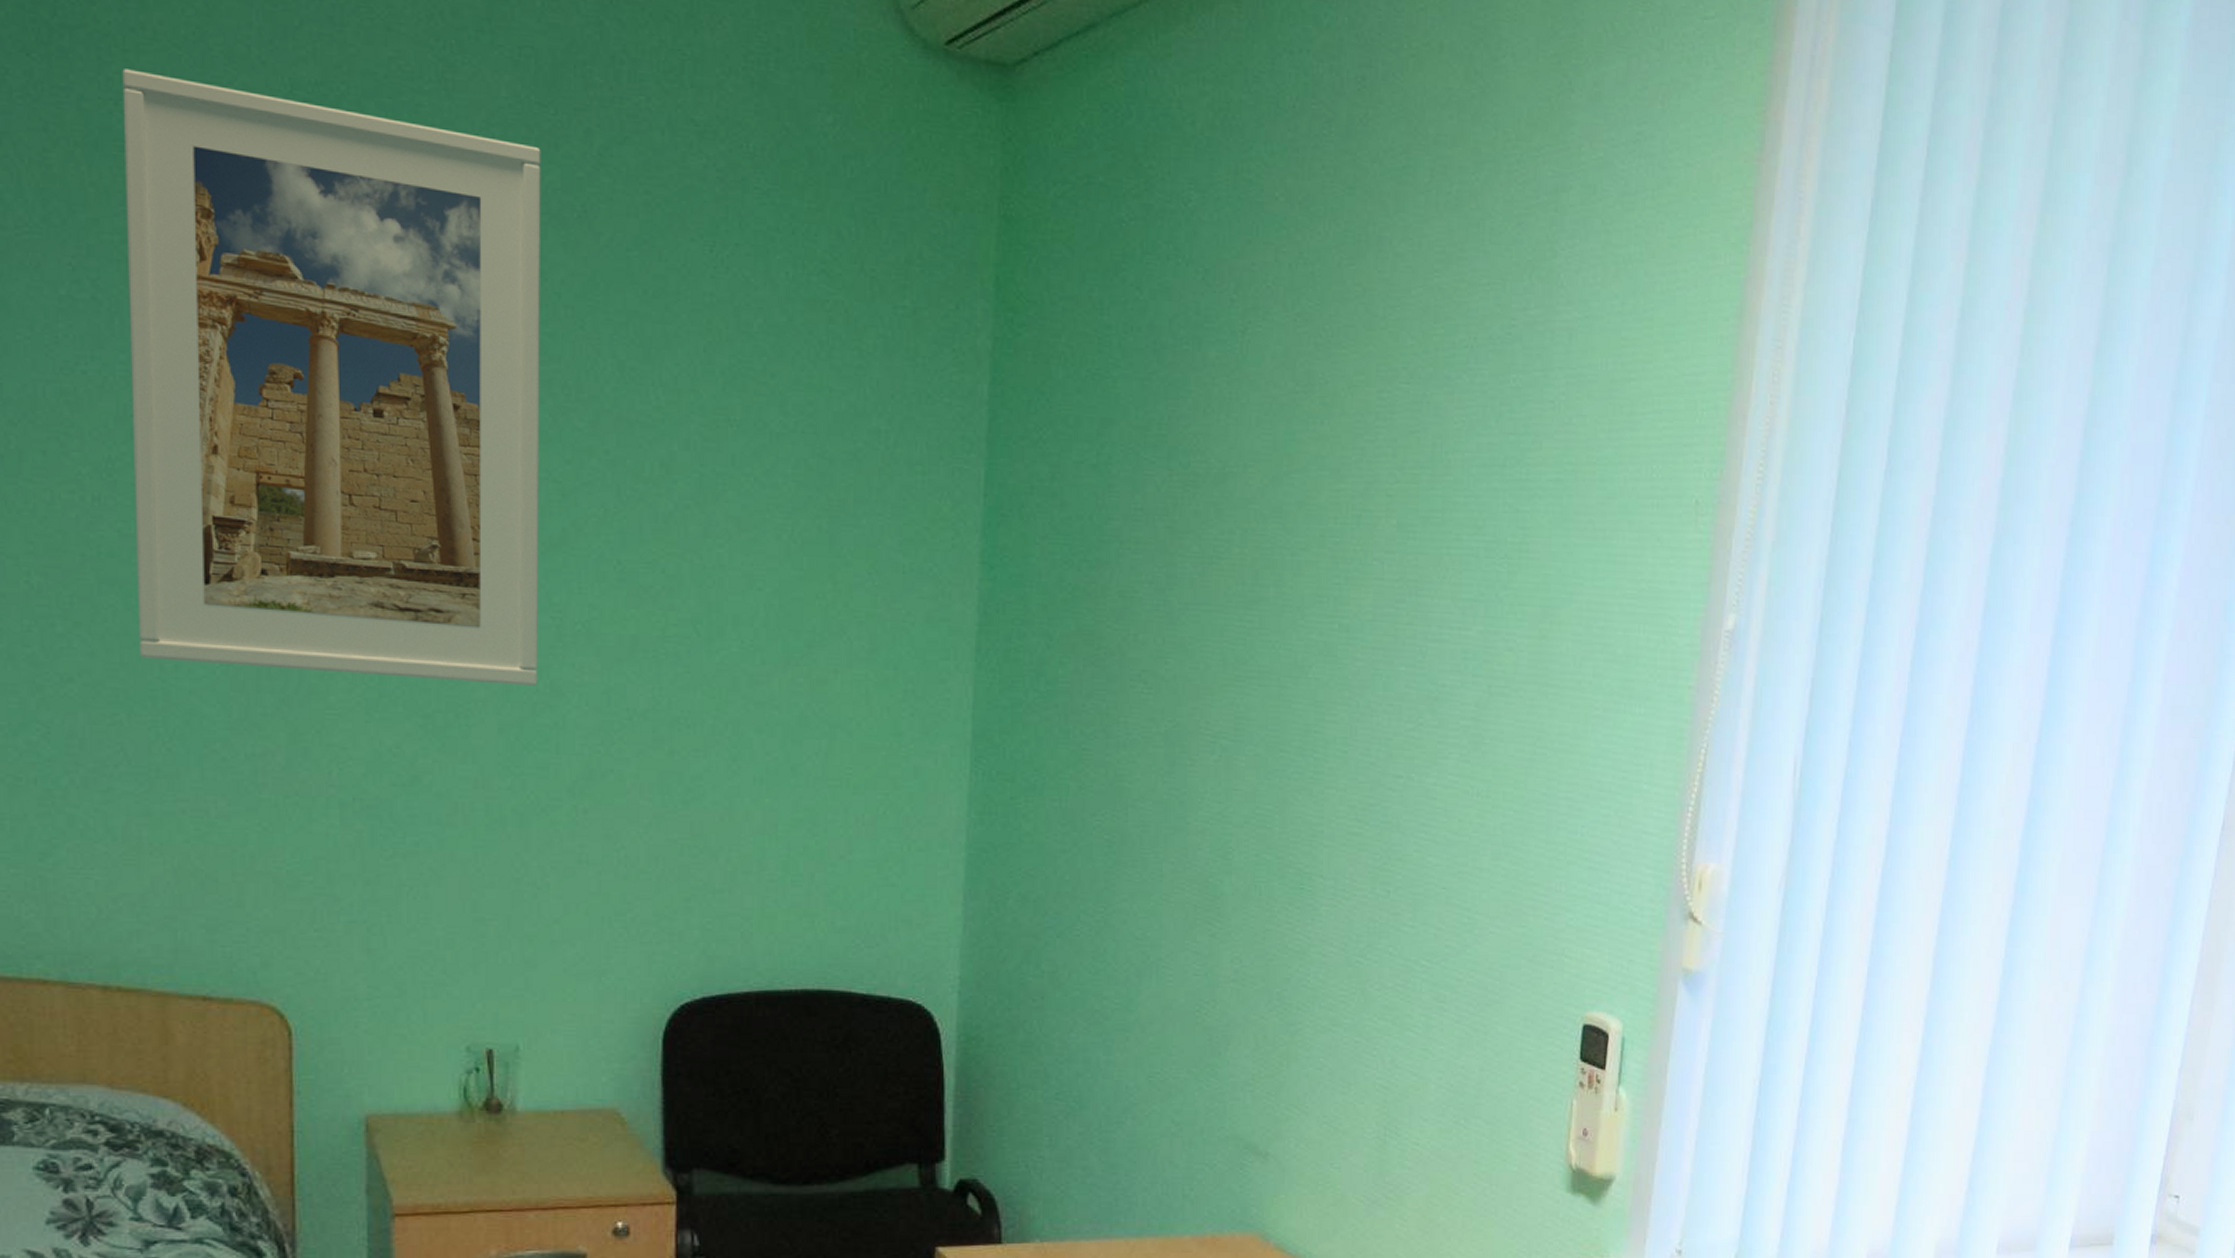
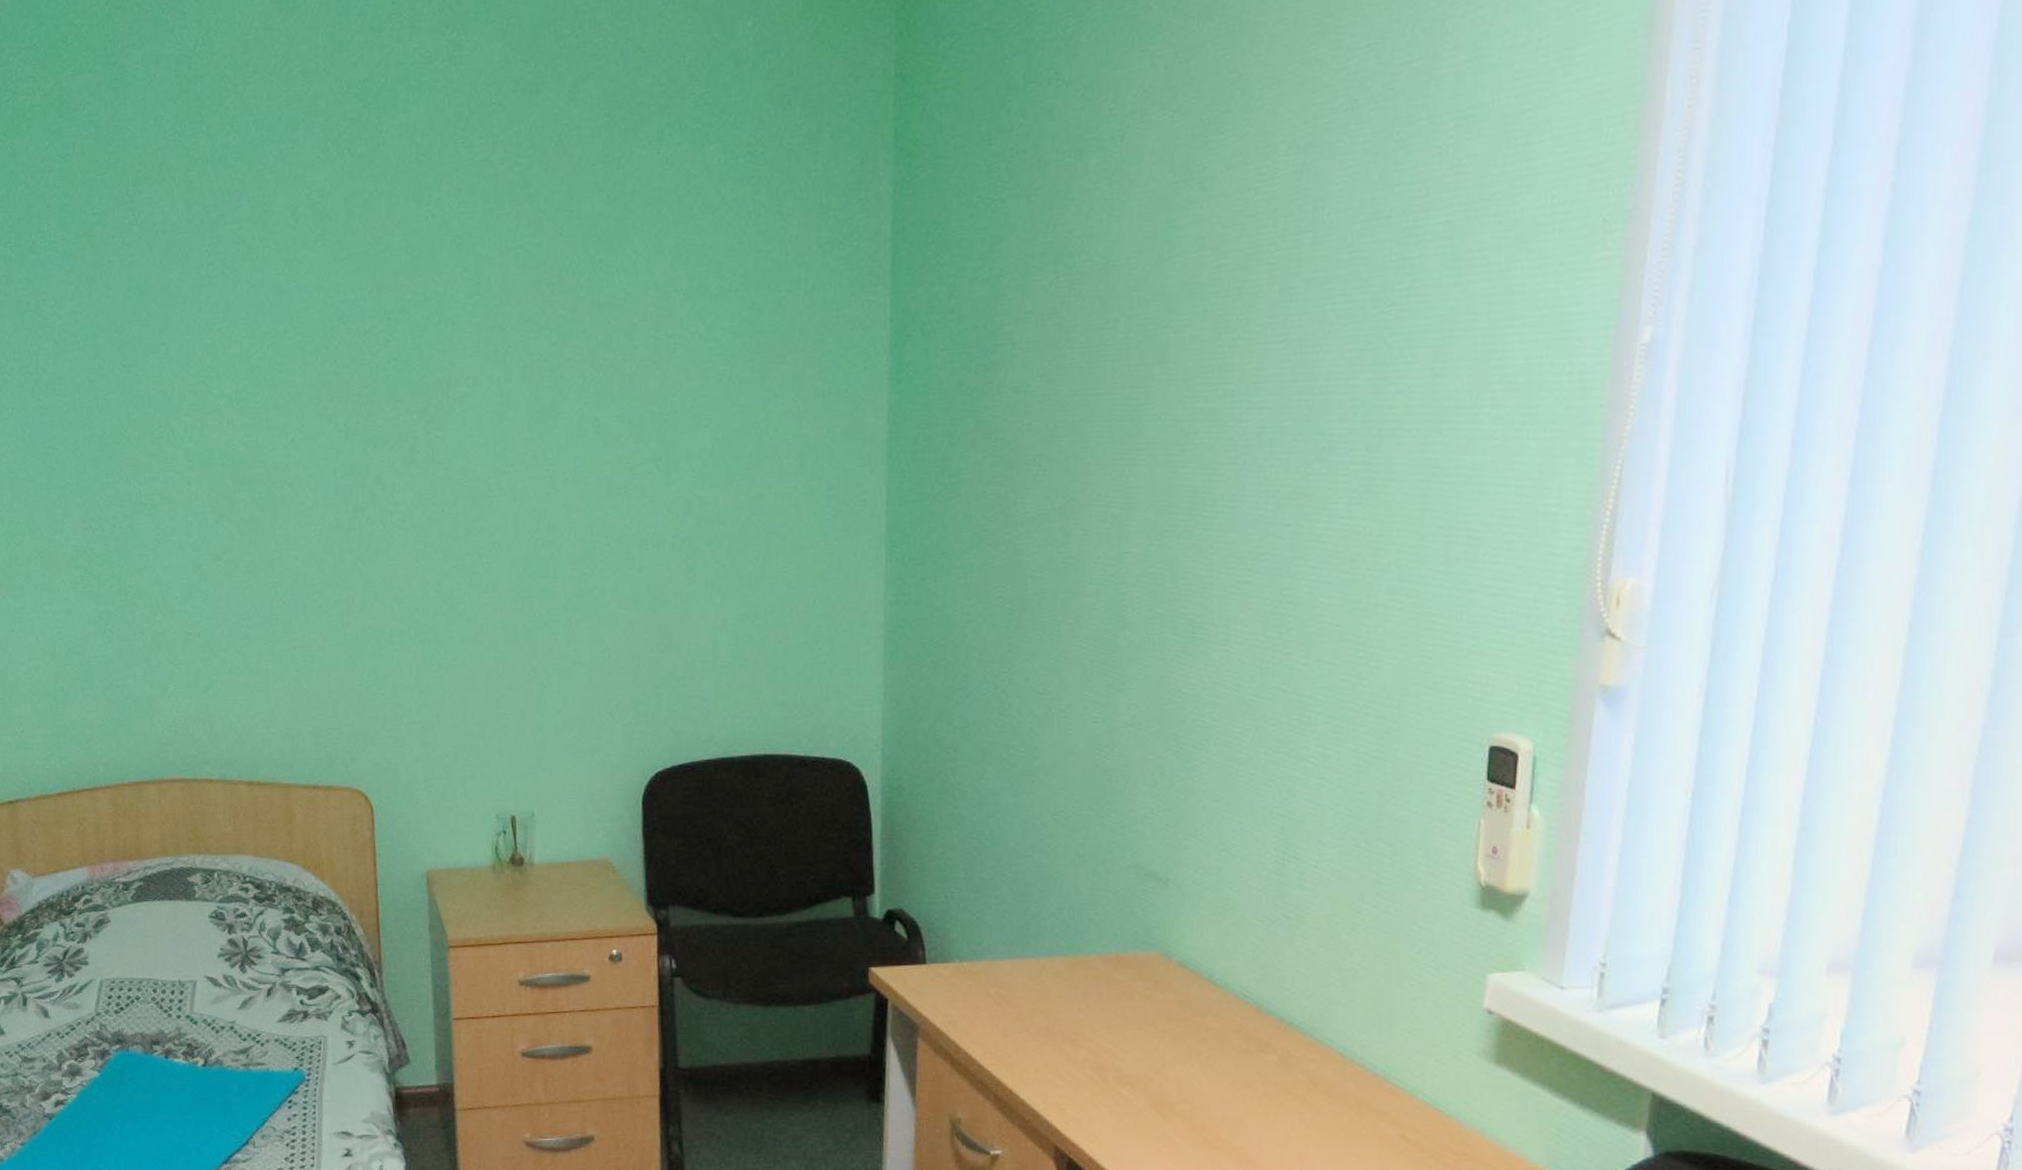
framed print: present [122,69,541,686] -> none [235,95,538,537]

